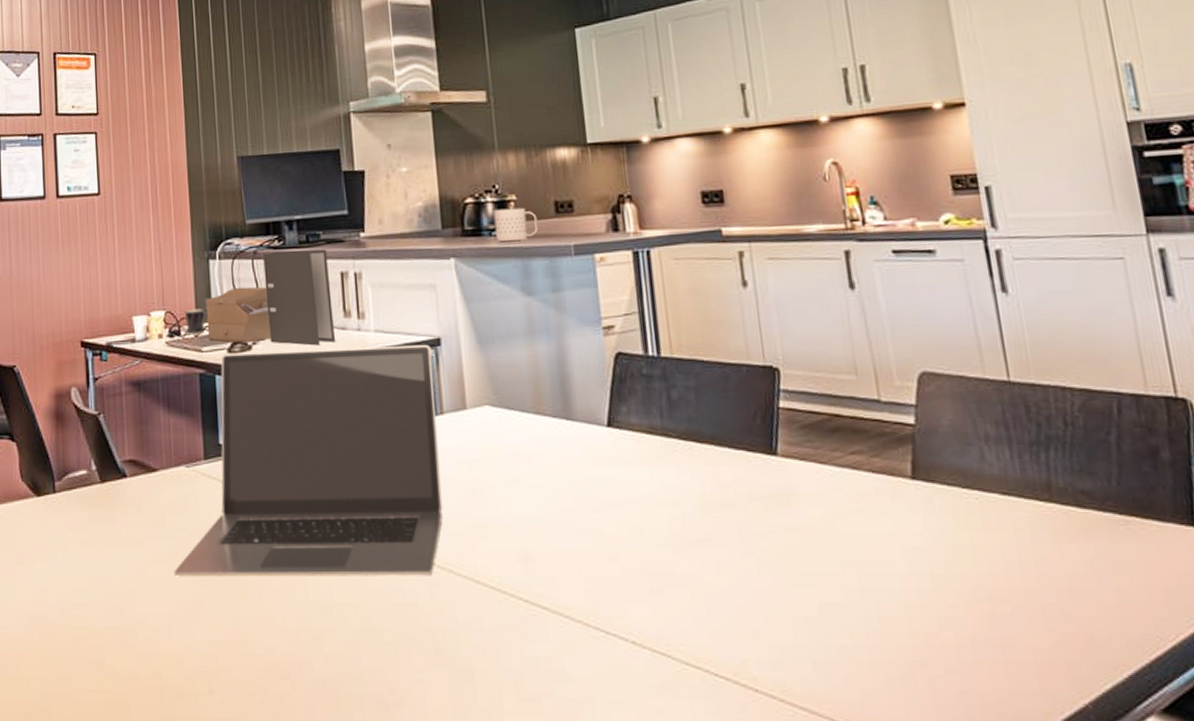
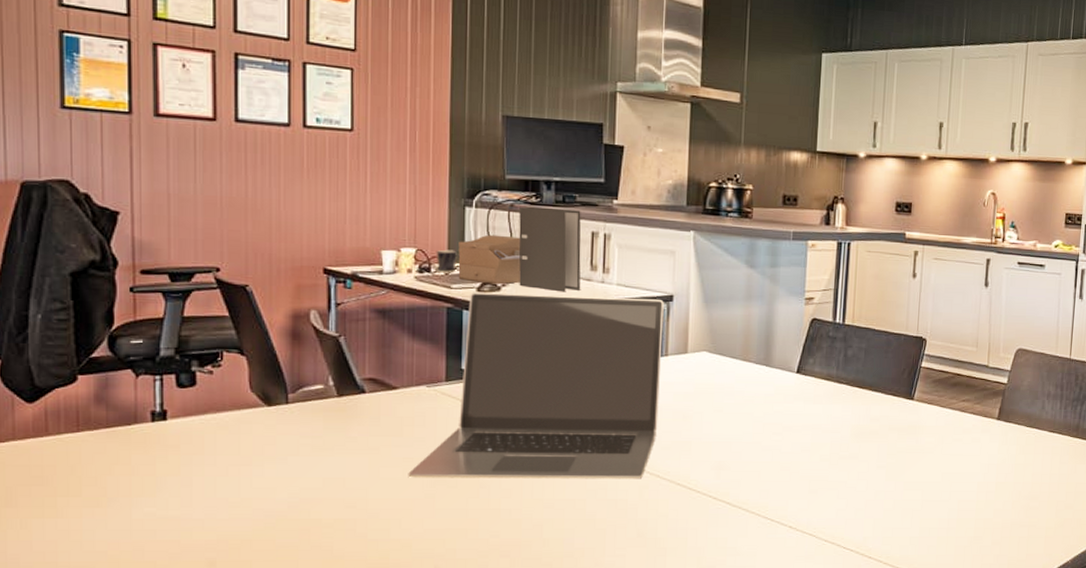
mug: present [493,207,539,243] -> none [731,195,767,224]

